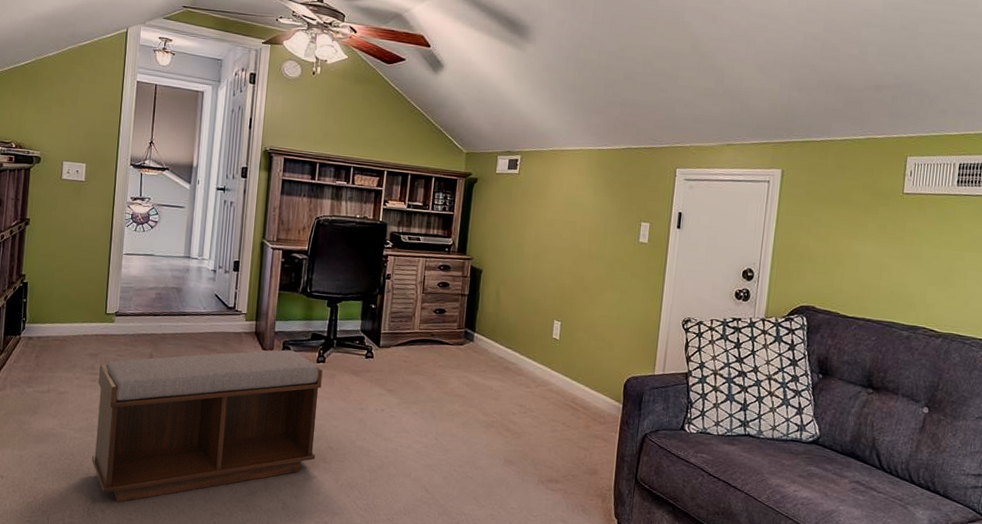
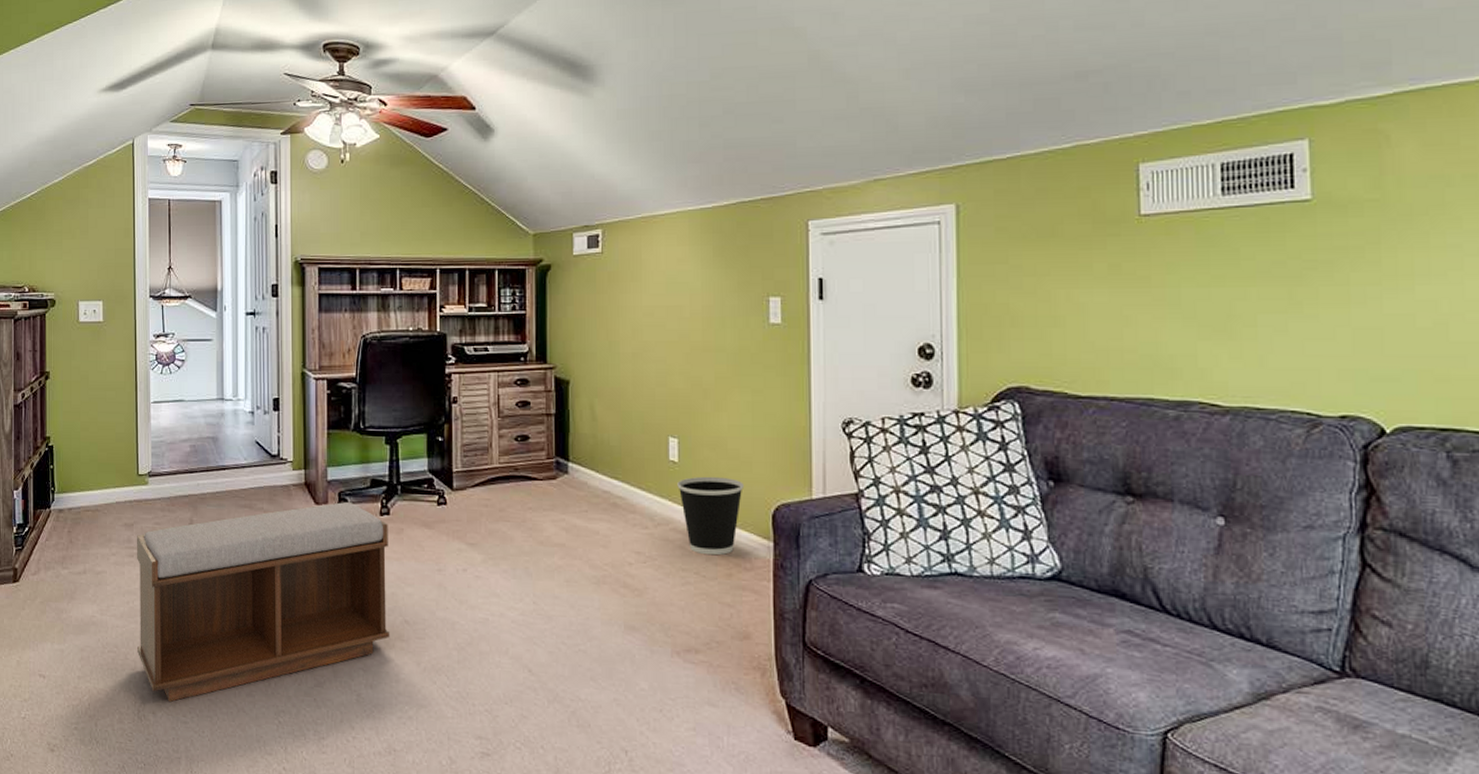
wastebasket: none [556,351,606,412] -> present [677,476,744,556]

